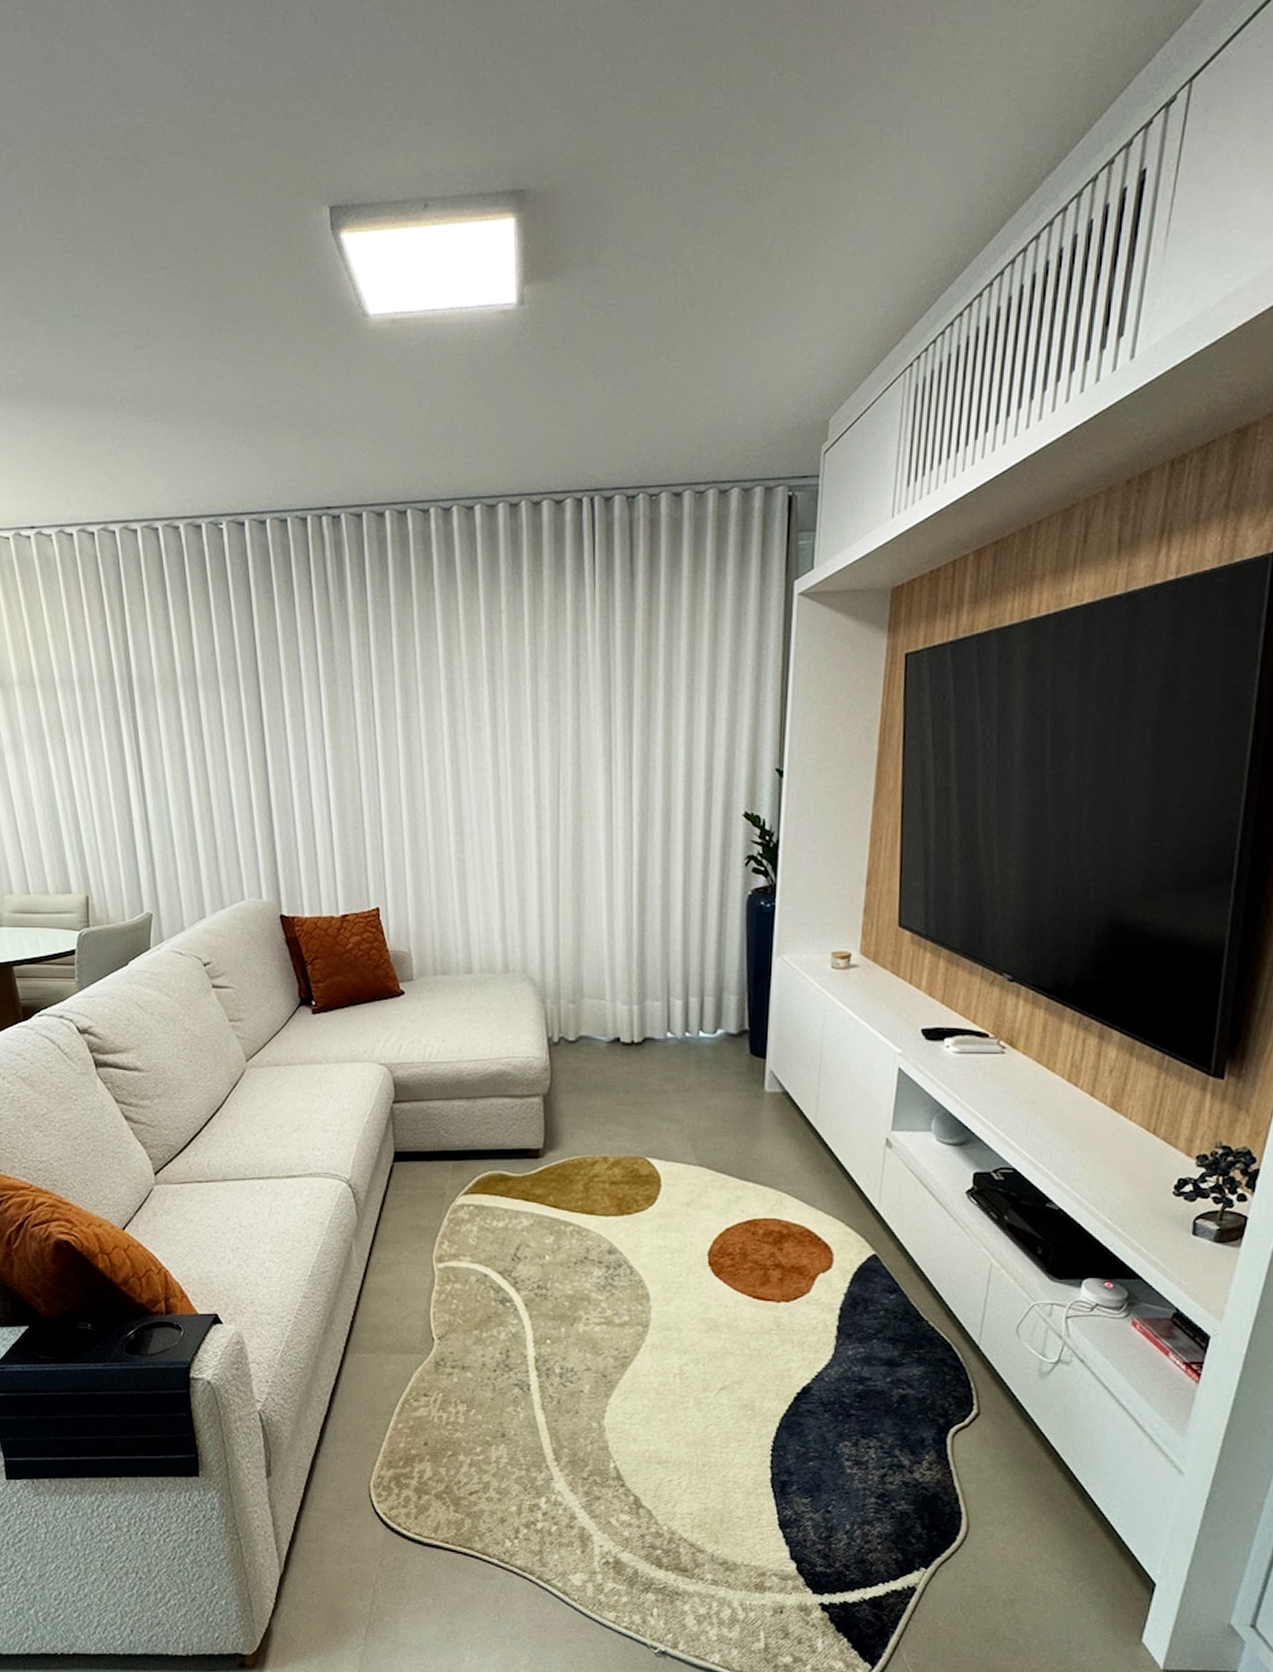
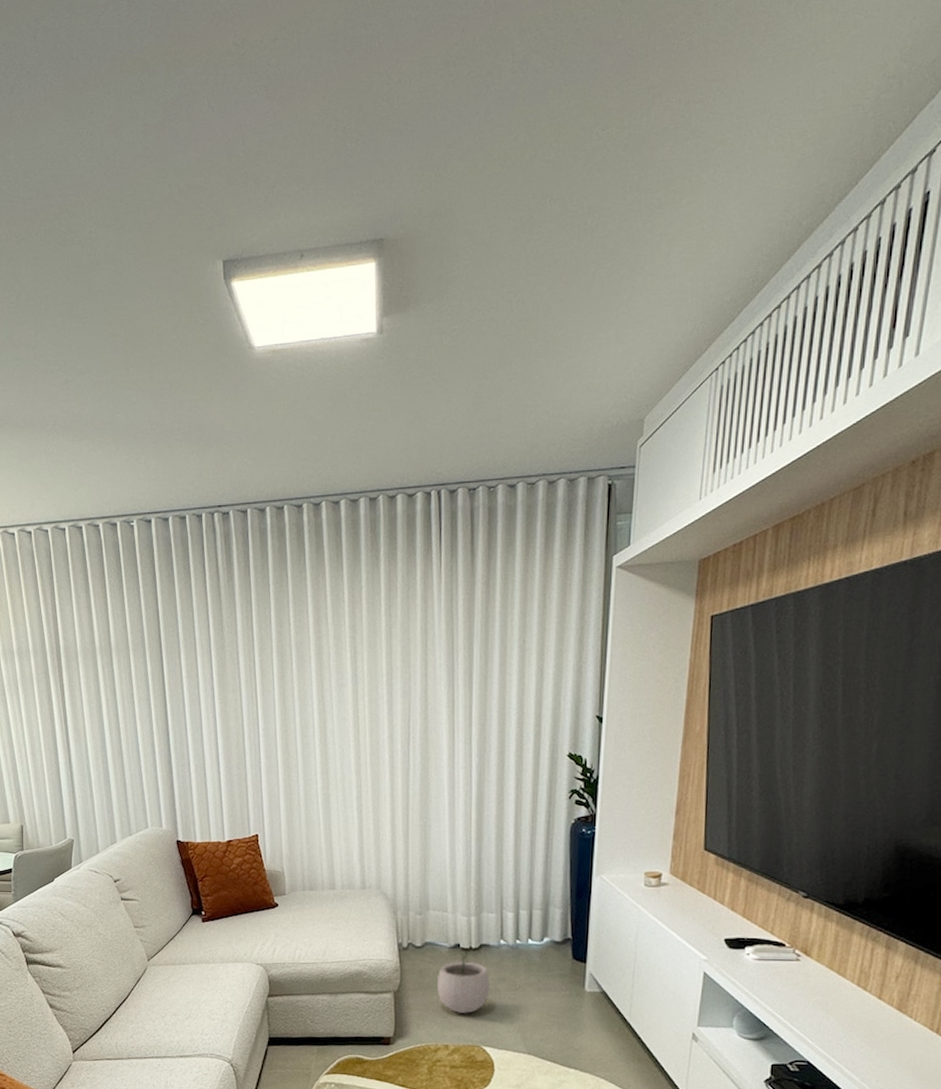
plant pot: none [594,1045,656,1119] -> present [437,950,490,1013]

